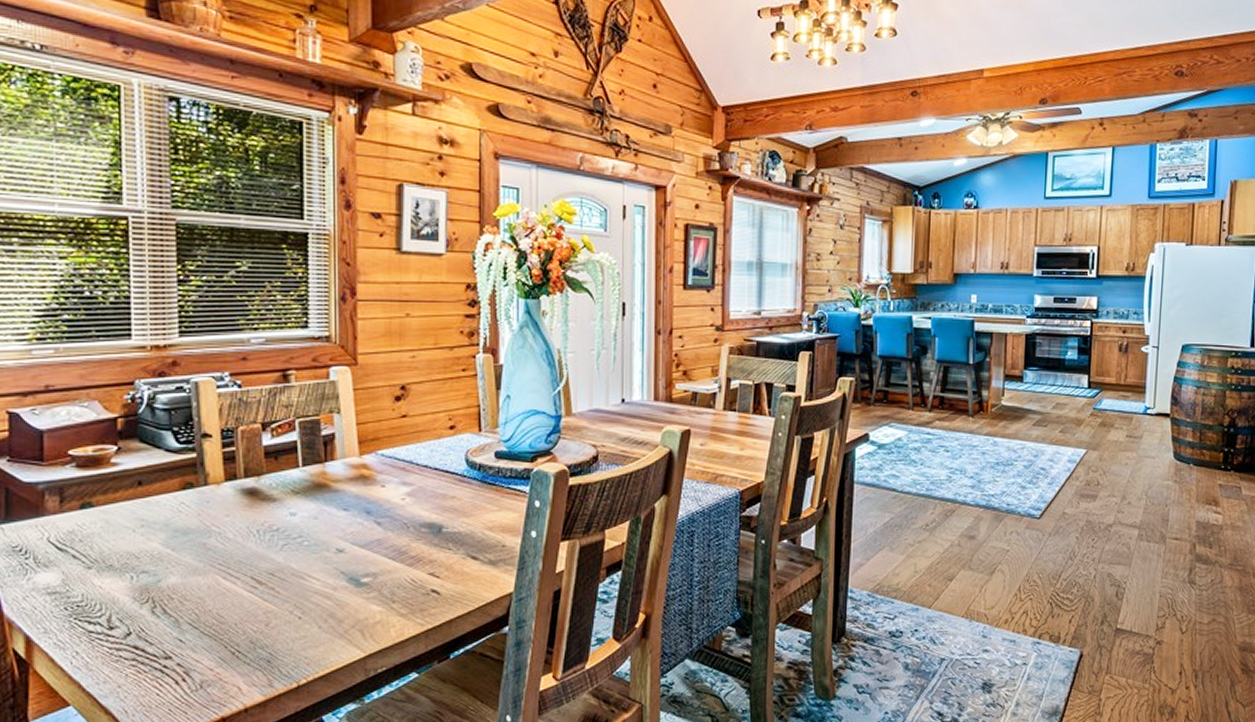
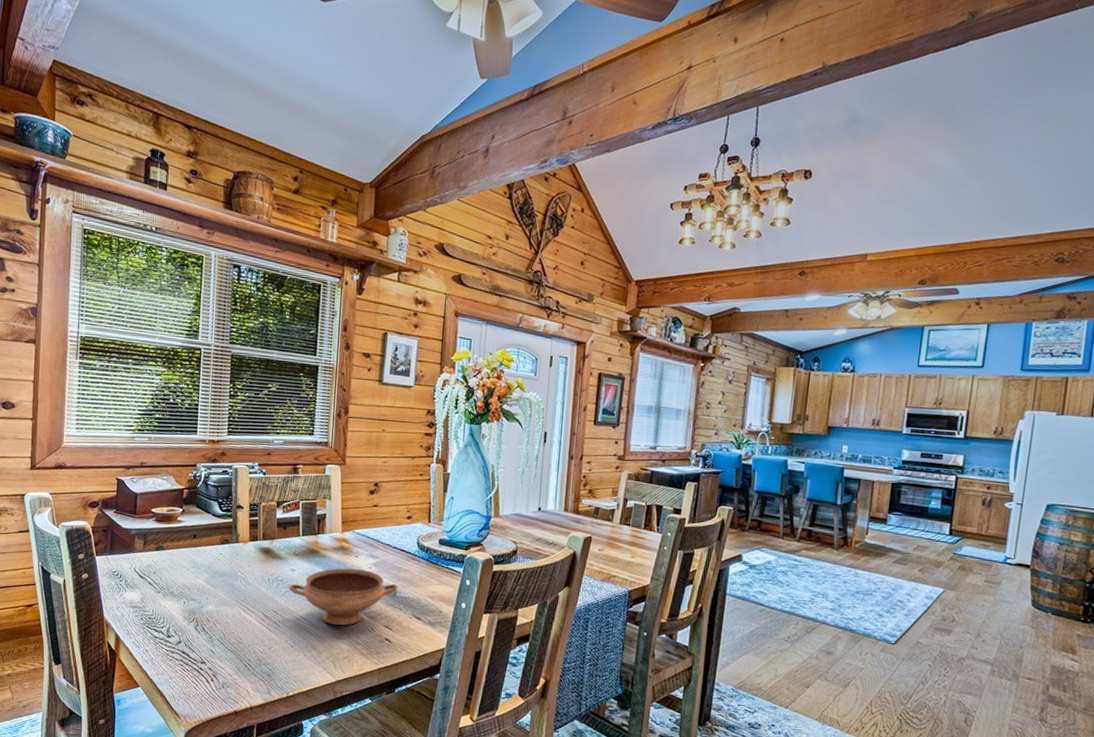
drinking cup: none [289,503,444,582] -> present [289,568,398,626]

